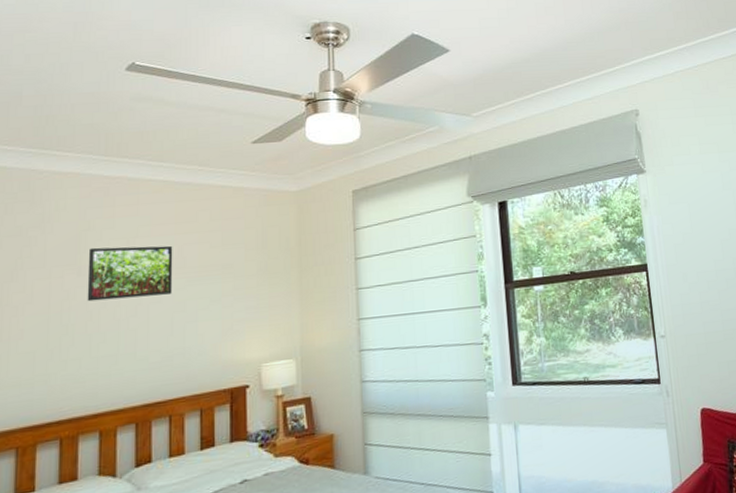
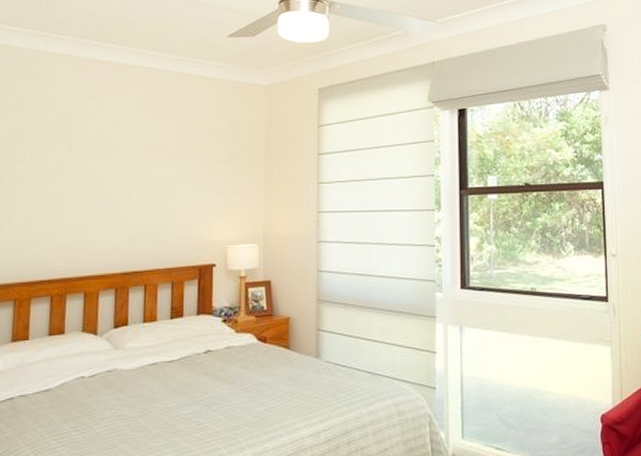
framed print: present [87,245,173,302] -> none [77,125,153,175]

